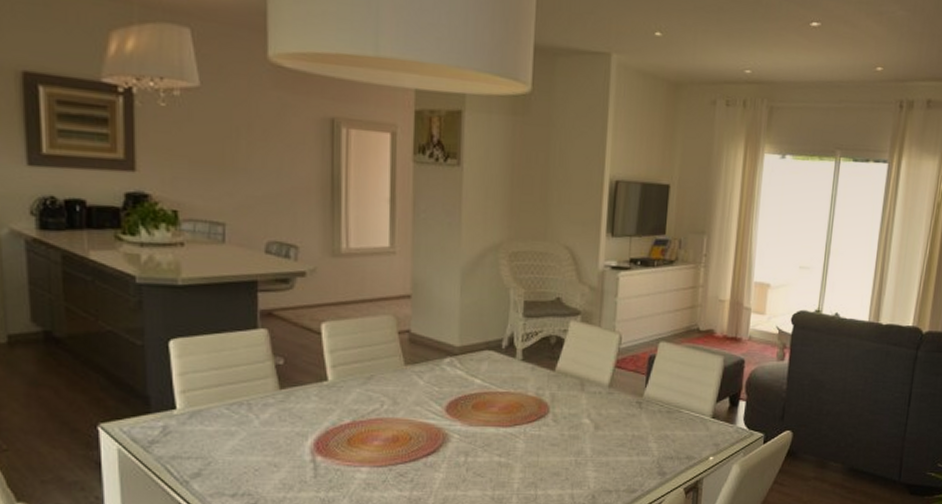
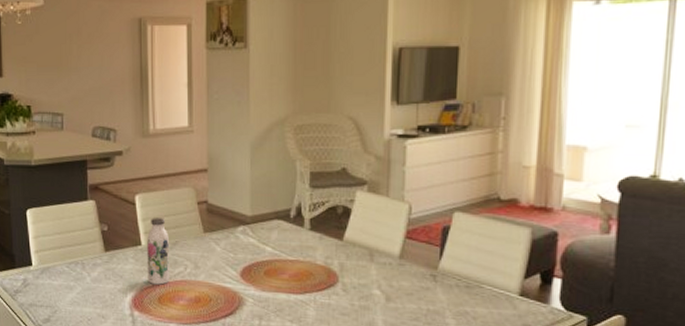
water bottle: none [334,349,364,425] -> present [147,218,170,285]

